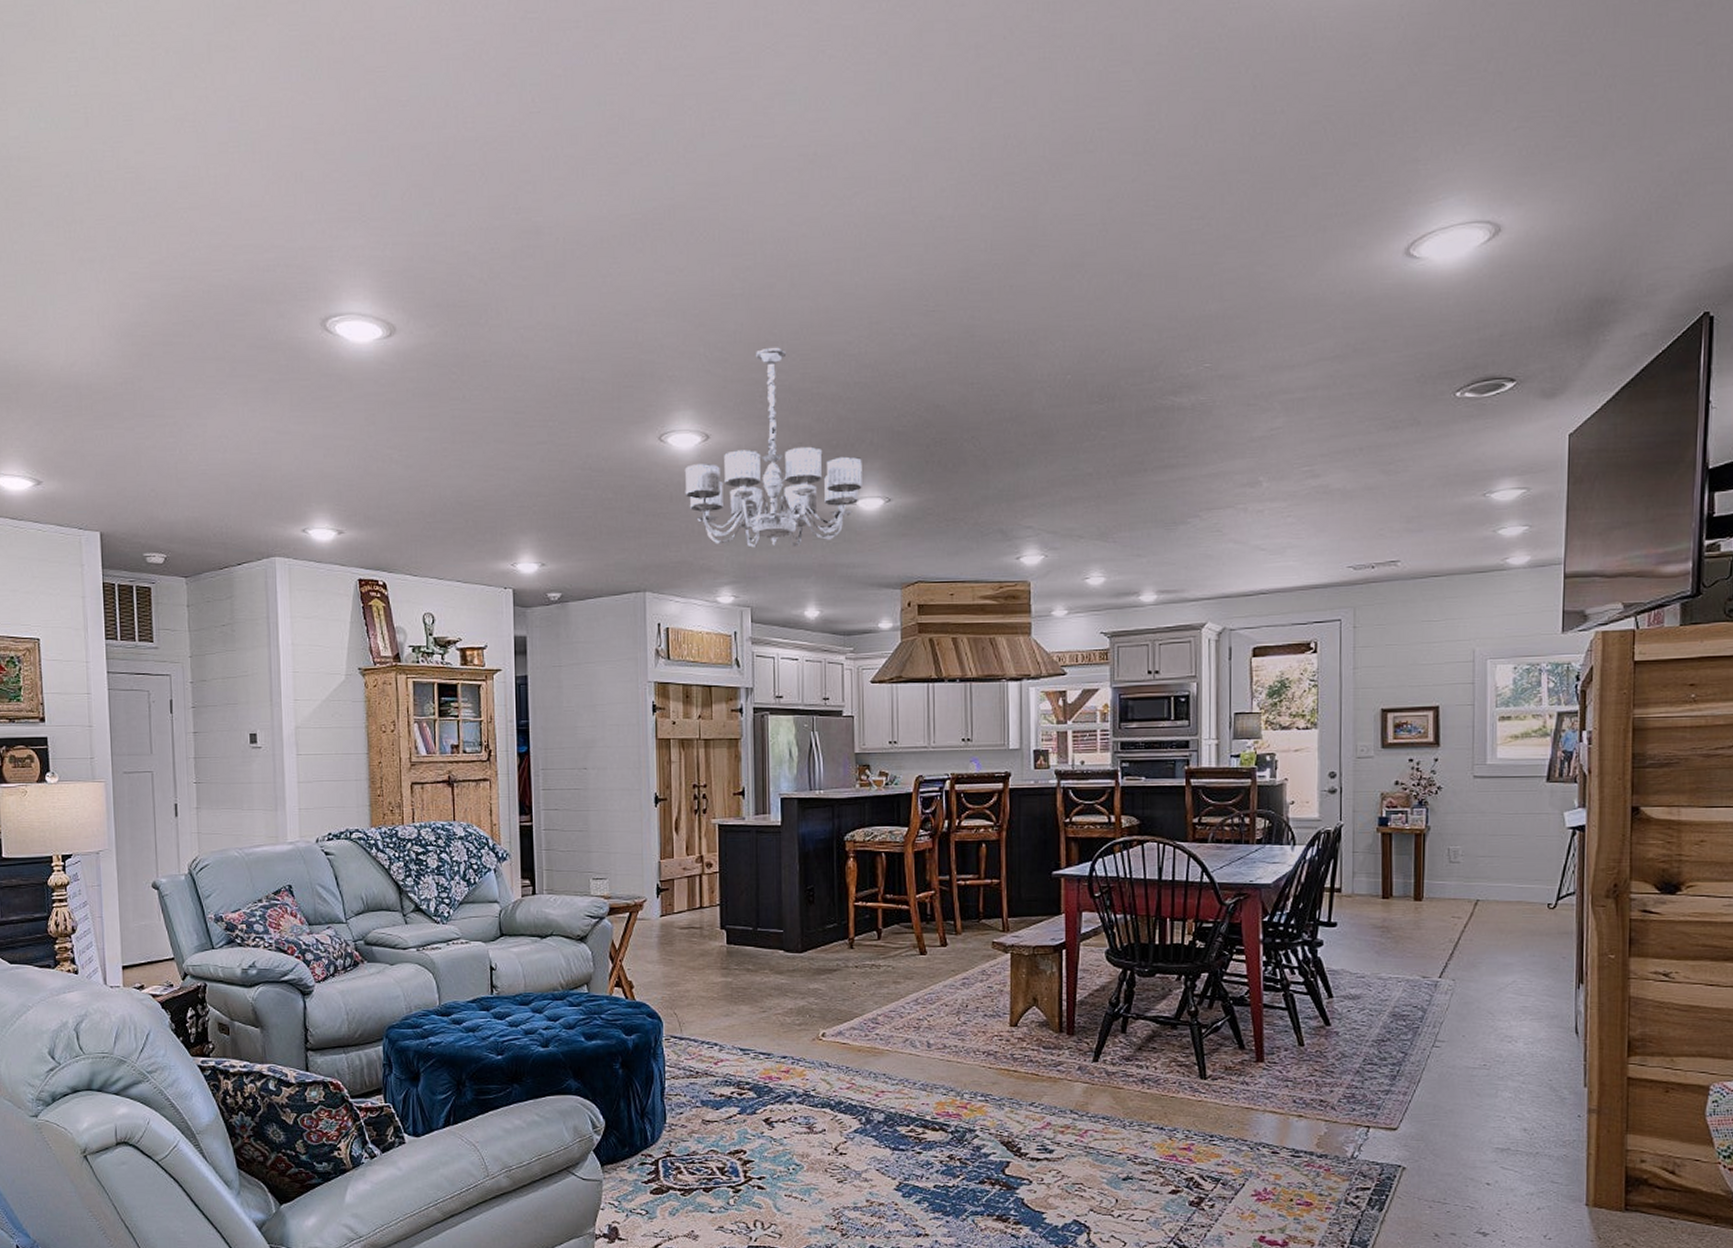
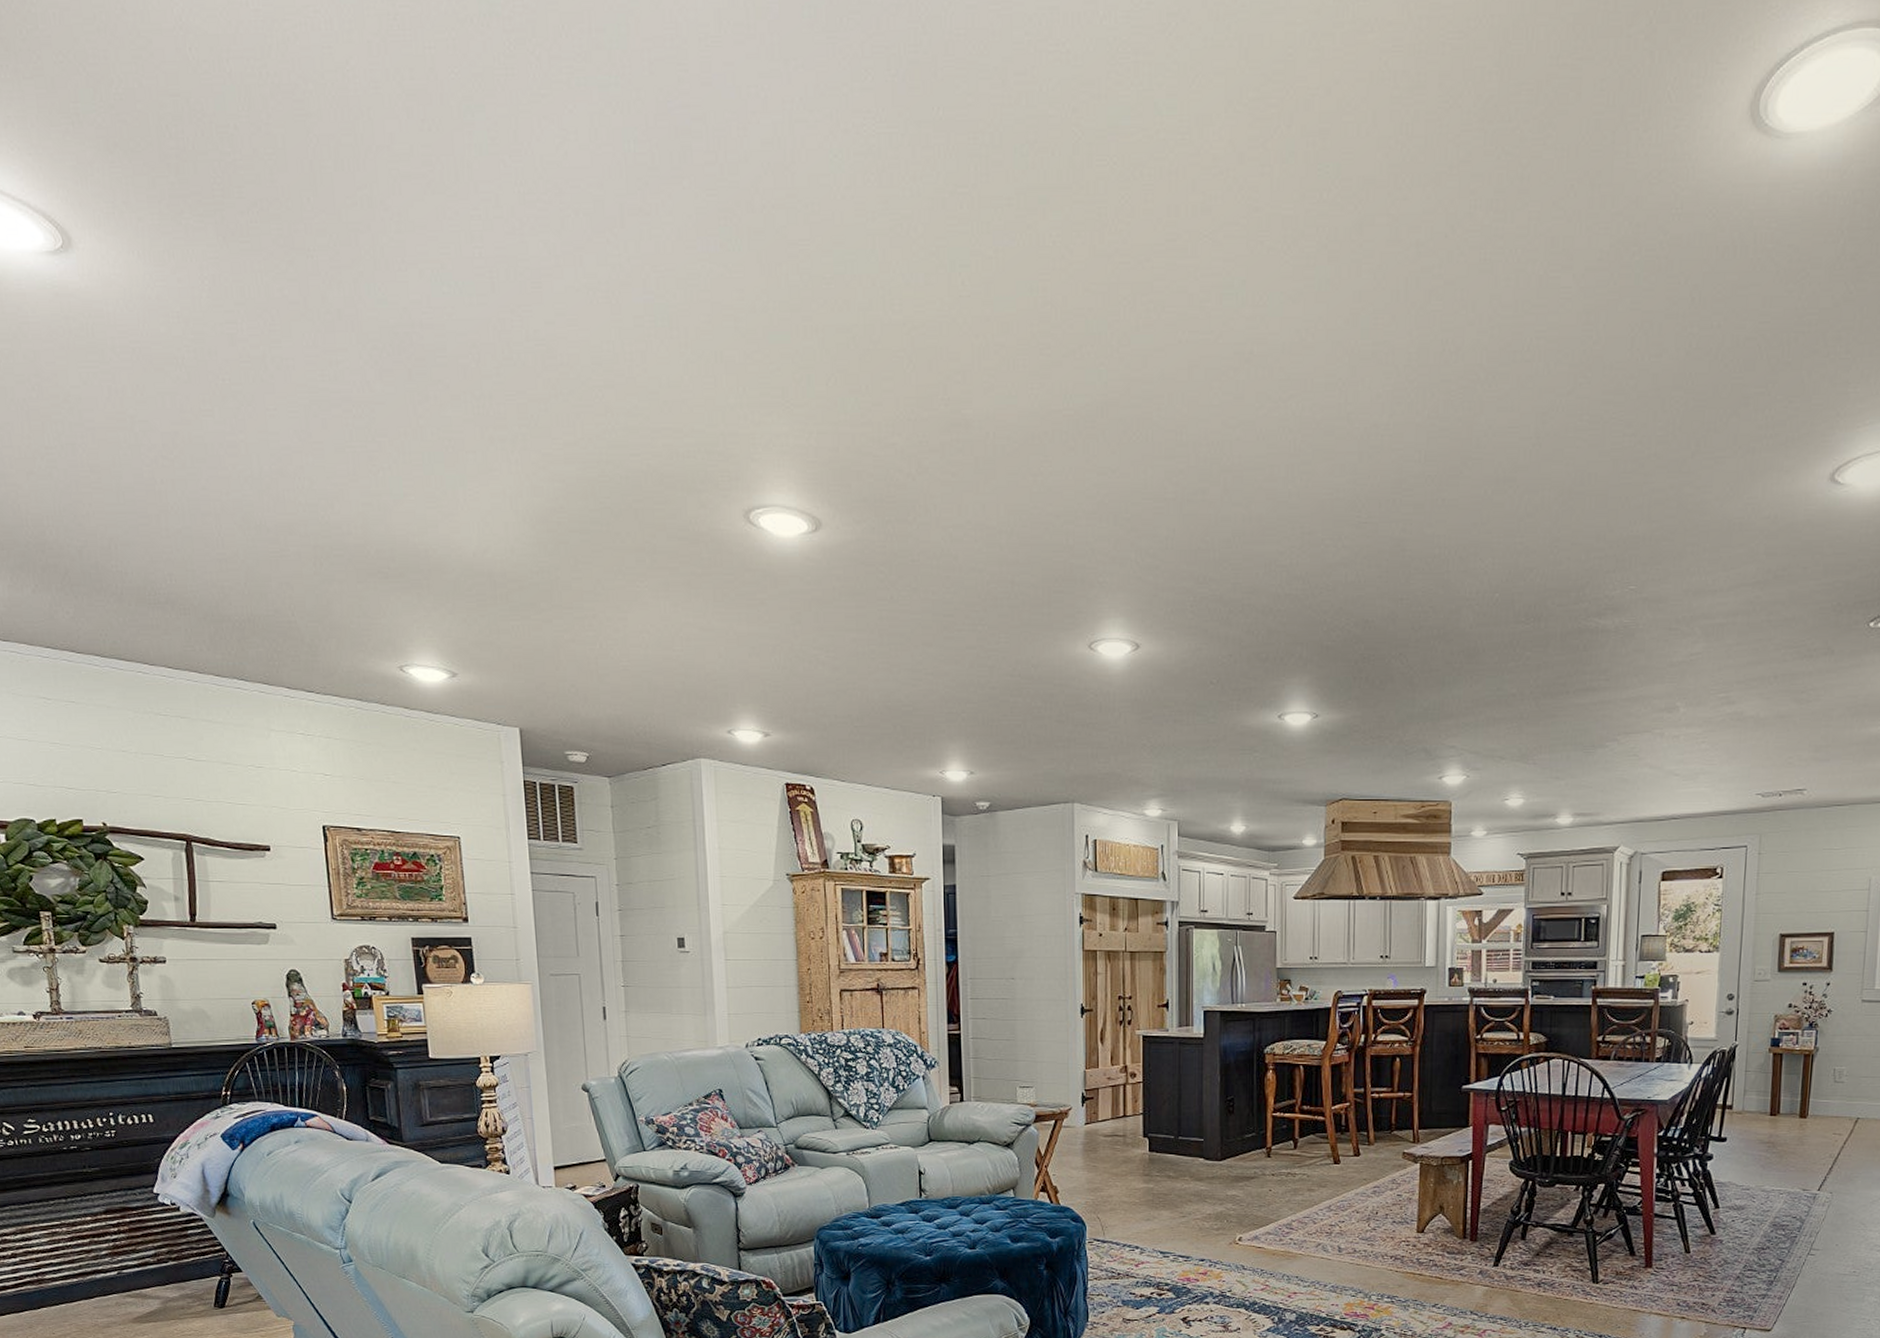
chandelier: present [684,347,862,548] -> none [1114,555,1291,761]

